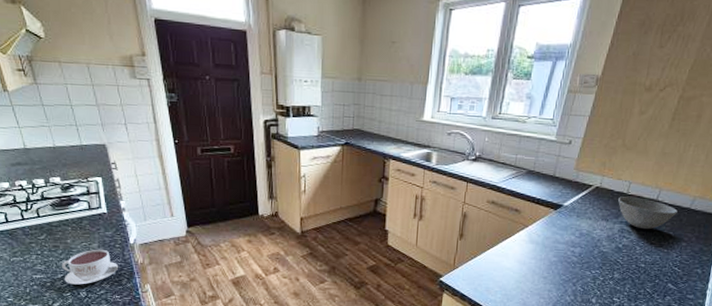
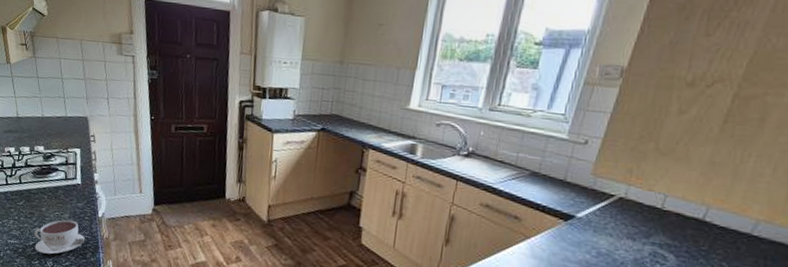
bowl: present [618,196,678,230] -> none [649,211,733,256]

